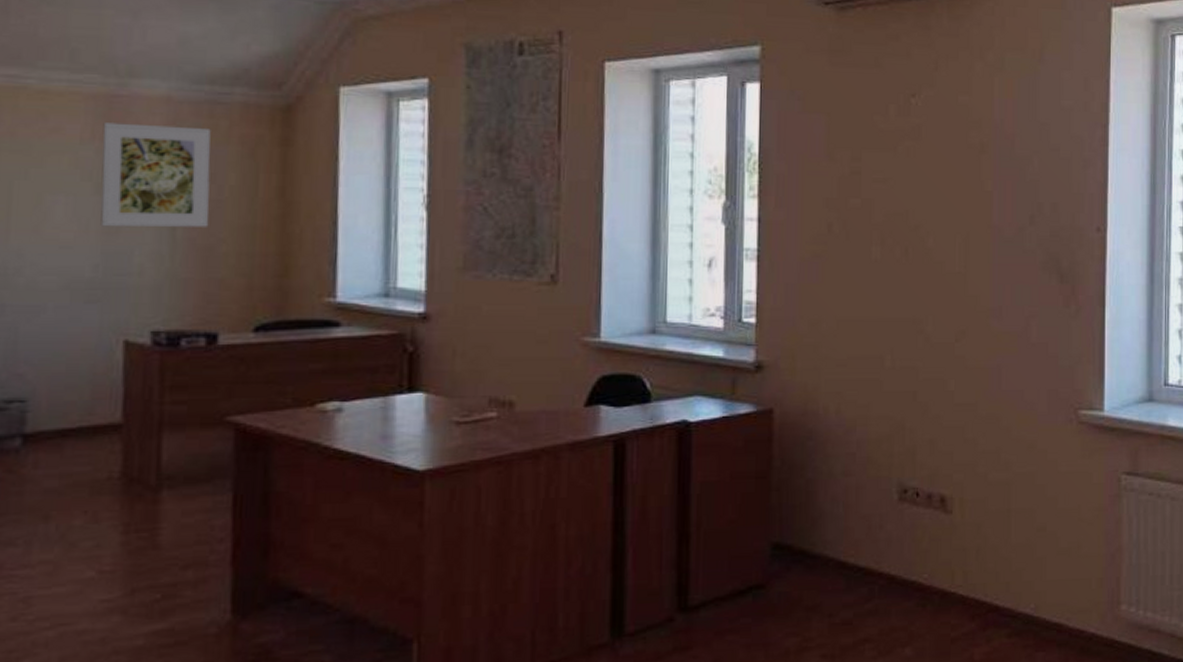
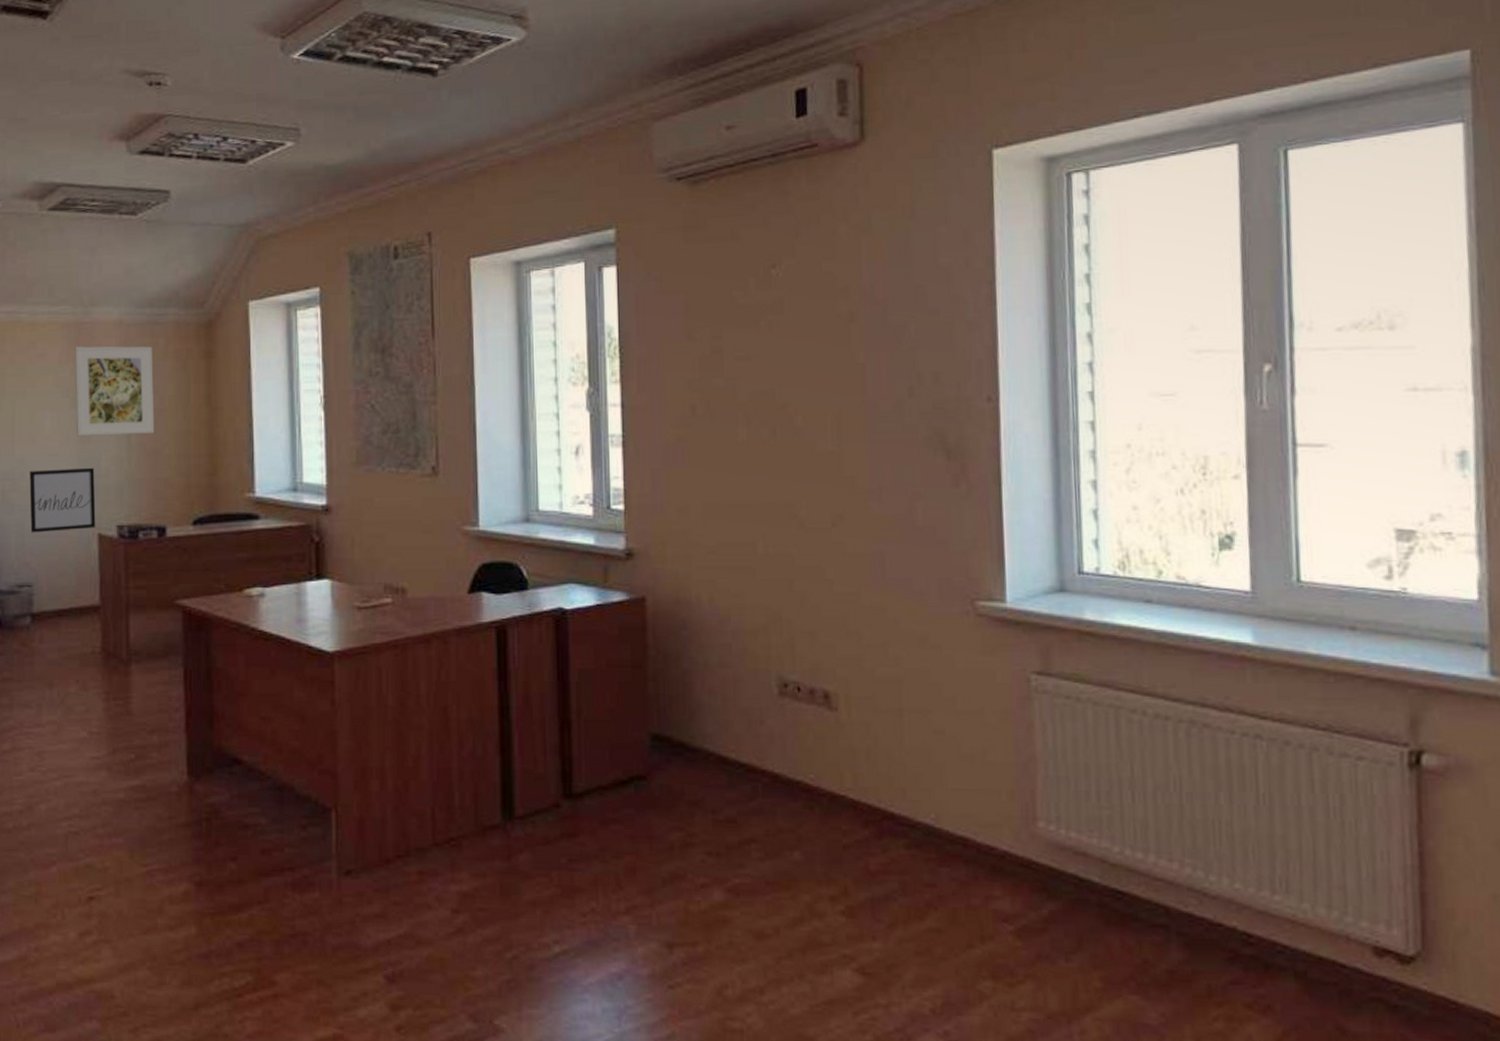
wall art: none [27,263,124,339] -> present [29,467,96,533]

